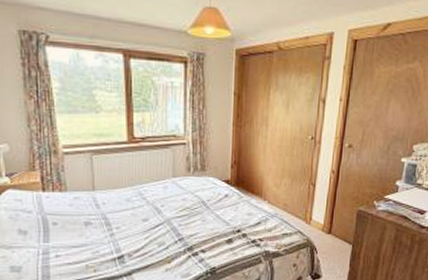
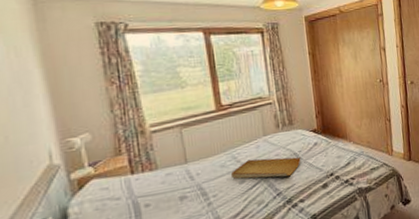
tray: none [135,199,208,223] -> present [230,157,301,179]

